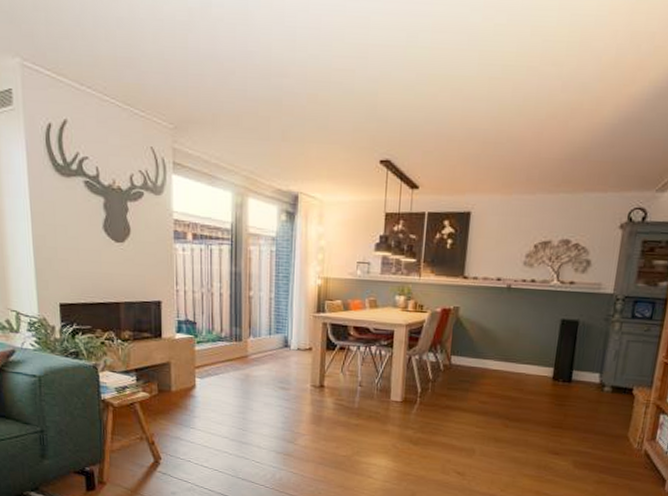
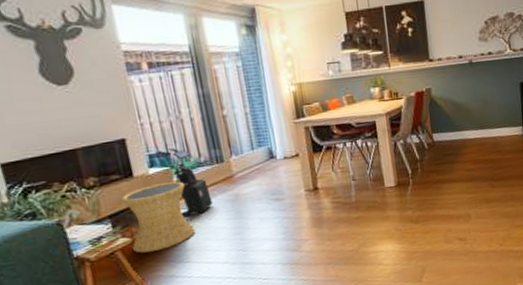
side table: none [149,349,205,411] -> present [122,181,196,253]
vacuum cleaner: none [195,318,225,386] -> present [169,148,213,218]

